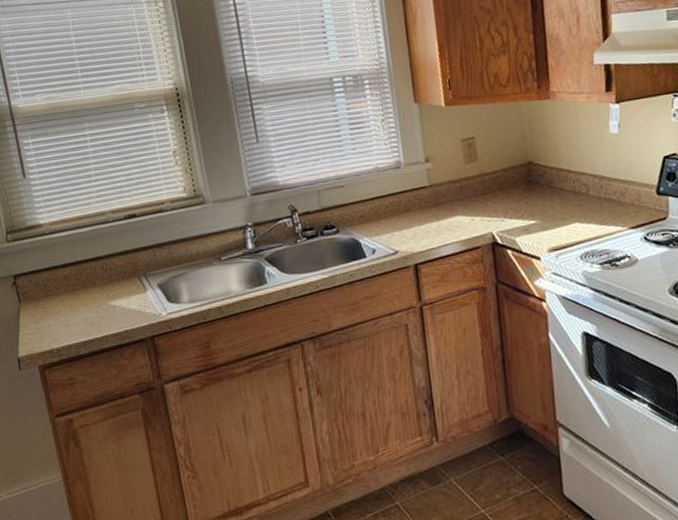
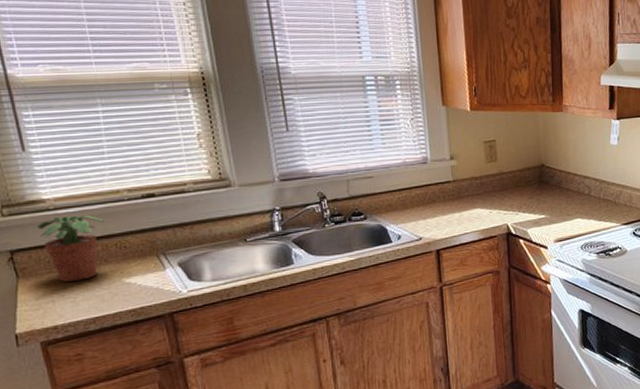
potted plant: none [35,238,92,306] -> present [36,215,104,282]

